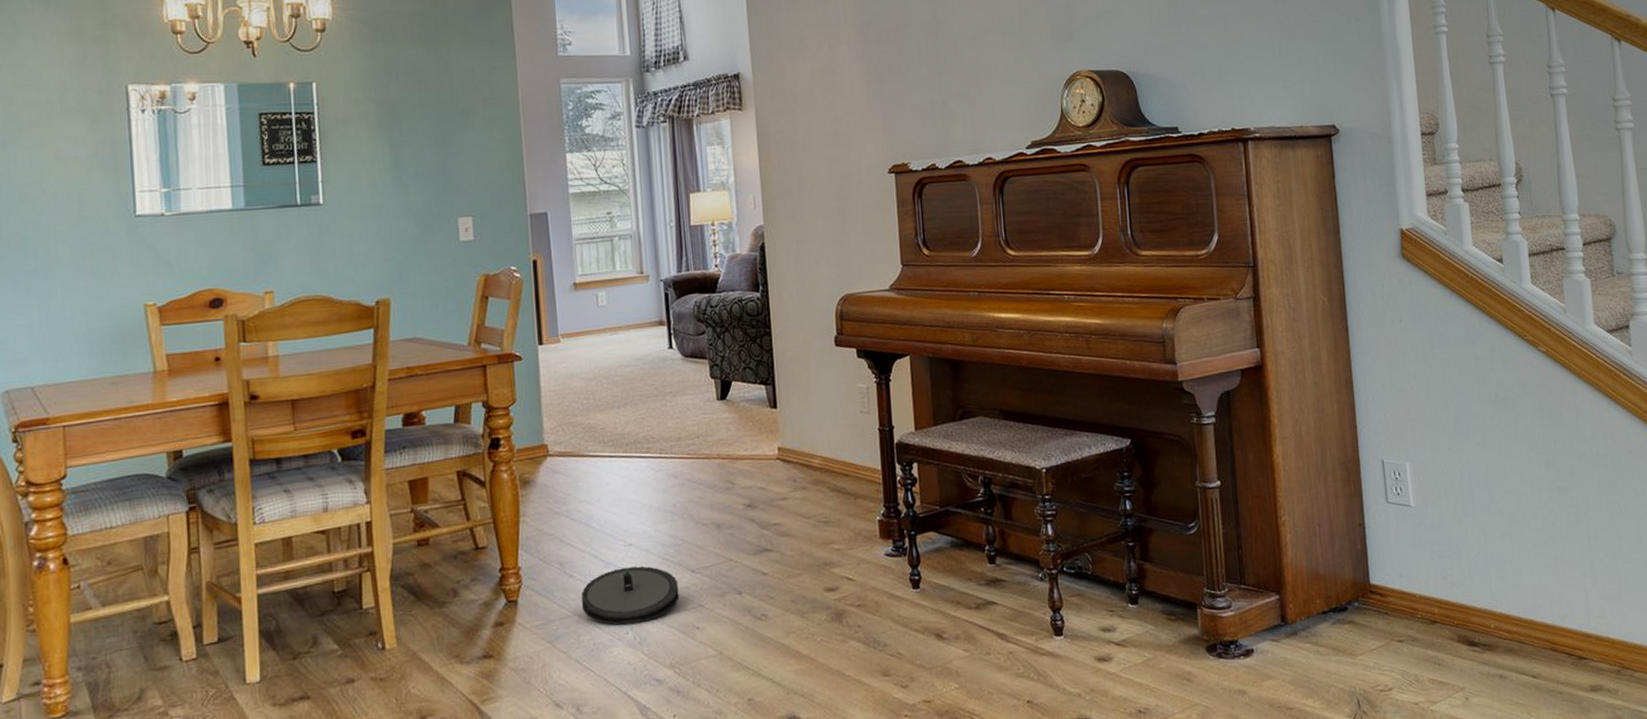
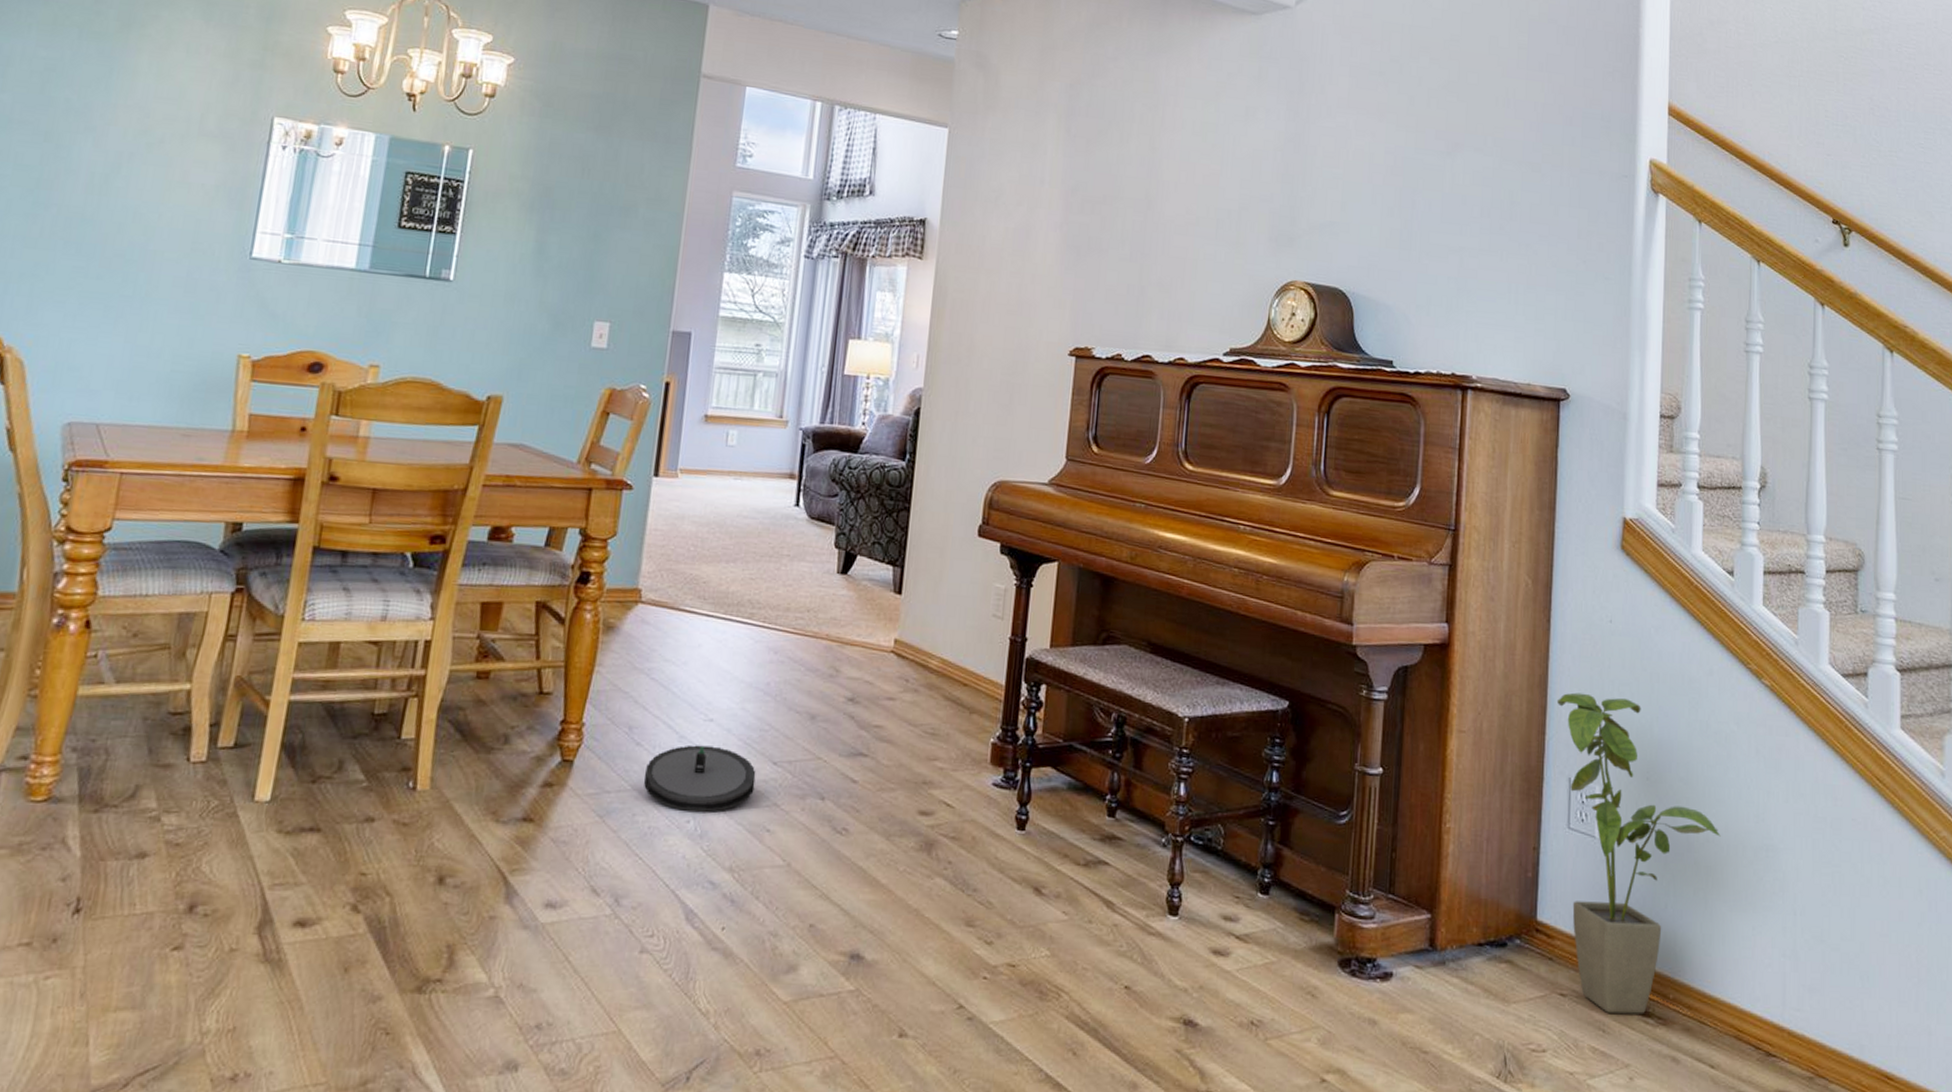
house plant: none [1362,385,1518,649] -> present [1556,692,1721,1014]

